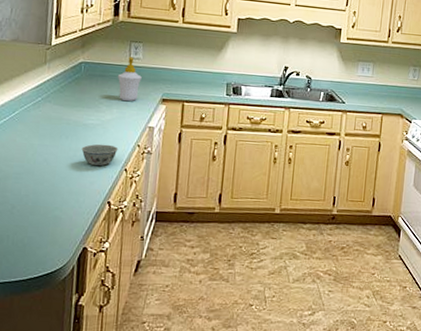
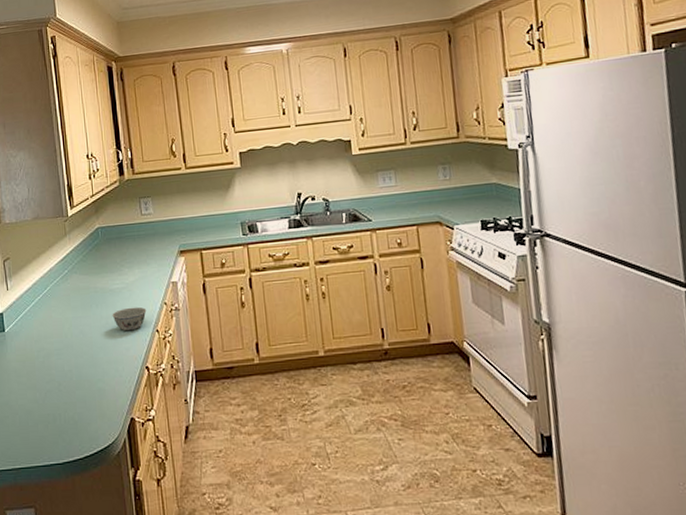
soap bottle: present [117,57,142,102] -> none [133,213,156,260]

